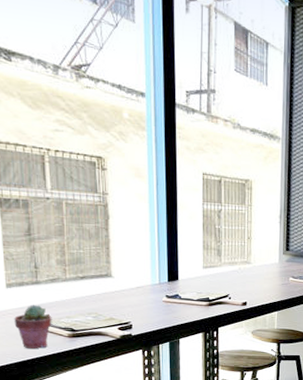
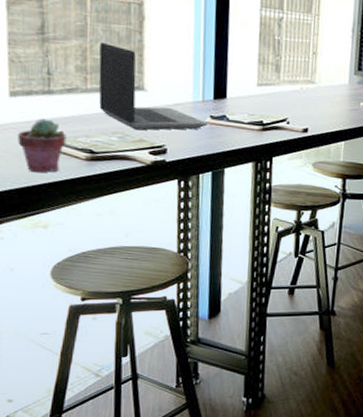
laptop computer: none [75,239,165,311] -> present [99,42,209,131]

